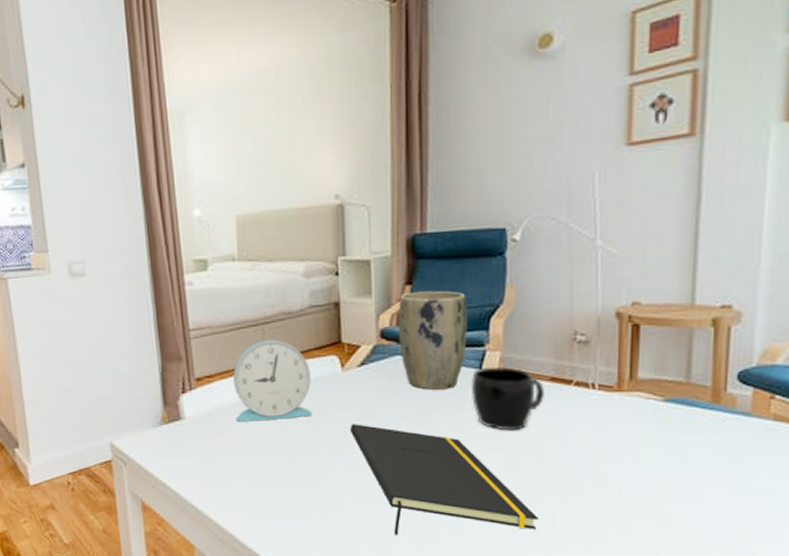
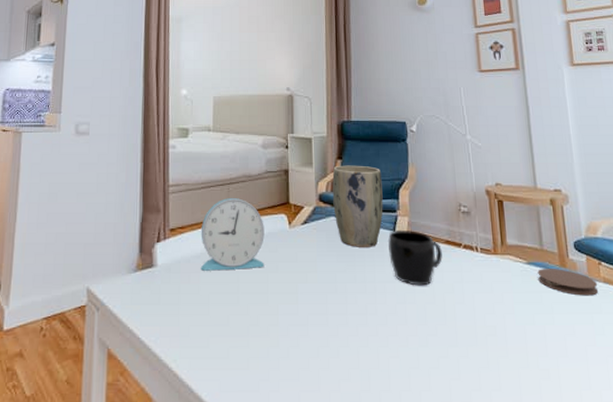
notepad: present [349,424,539,535] -> none [294,276,447,387]
coaster: none [676,405,764,437] -> present [537,269,599,296]

